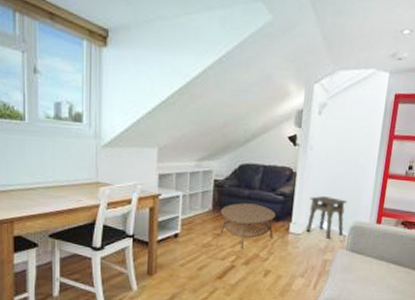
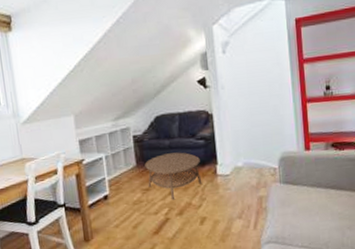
side table: present [306,196,348,239] -> none [231,132,274,175]

